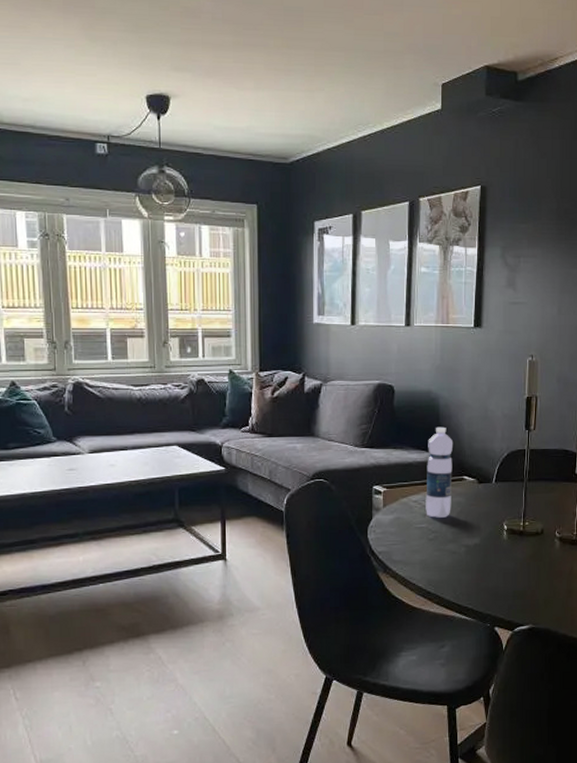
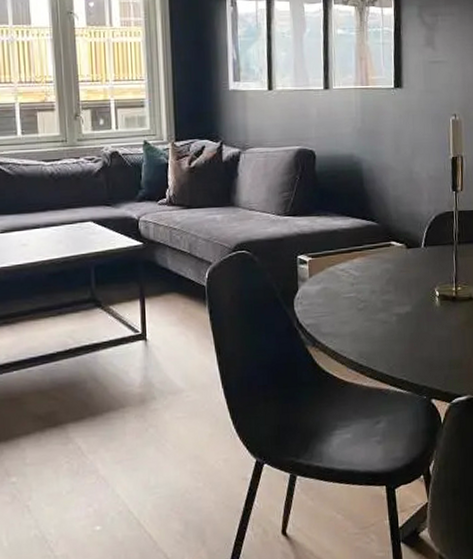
water bottle: present [426,426,454,518] -> none [352,191,380,286]

